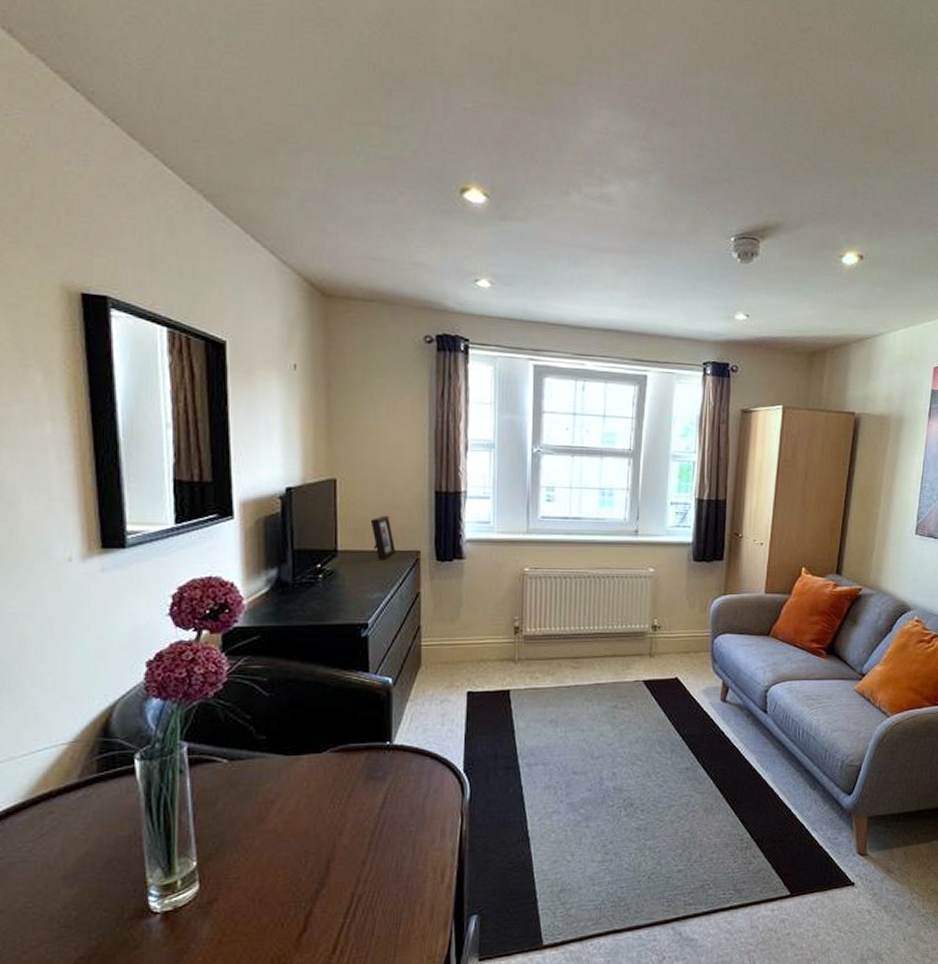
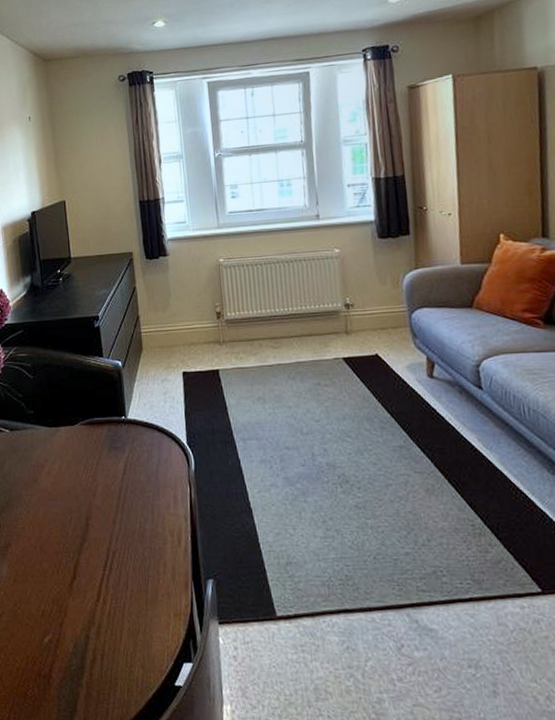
picture frame: present [370,515,396,560] -> none [92,225,114,263]

